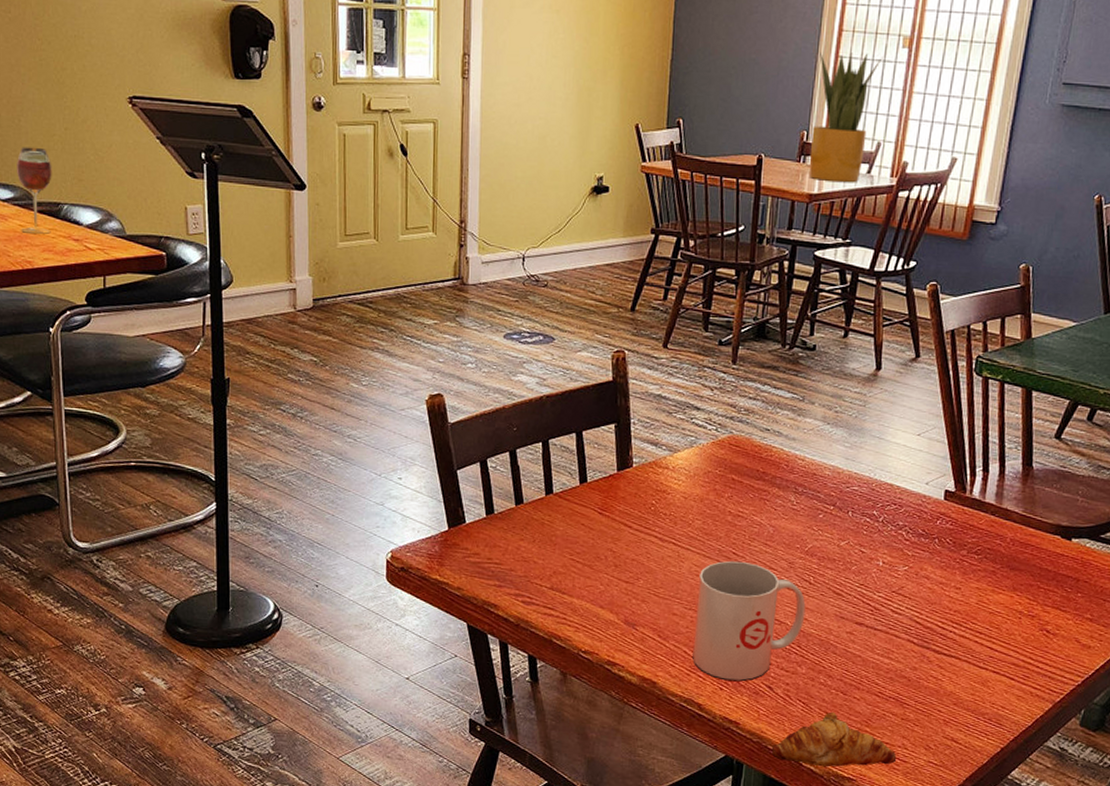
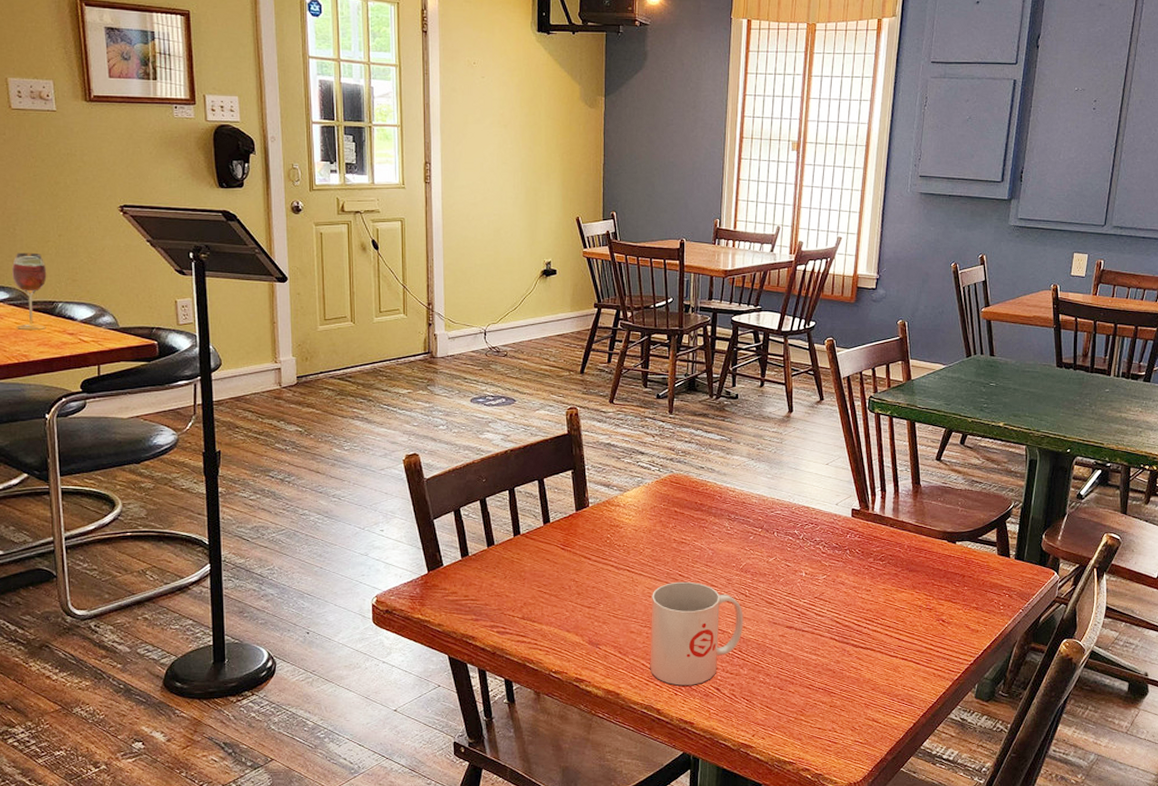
croissant: present [771,711,897,767] -> none [722,705,829,755]
planter: present [808,52,883,183] -> none [723,155,777,260]

